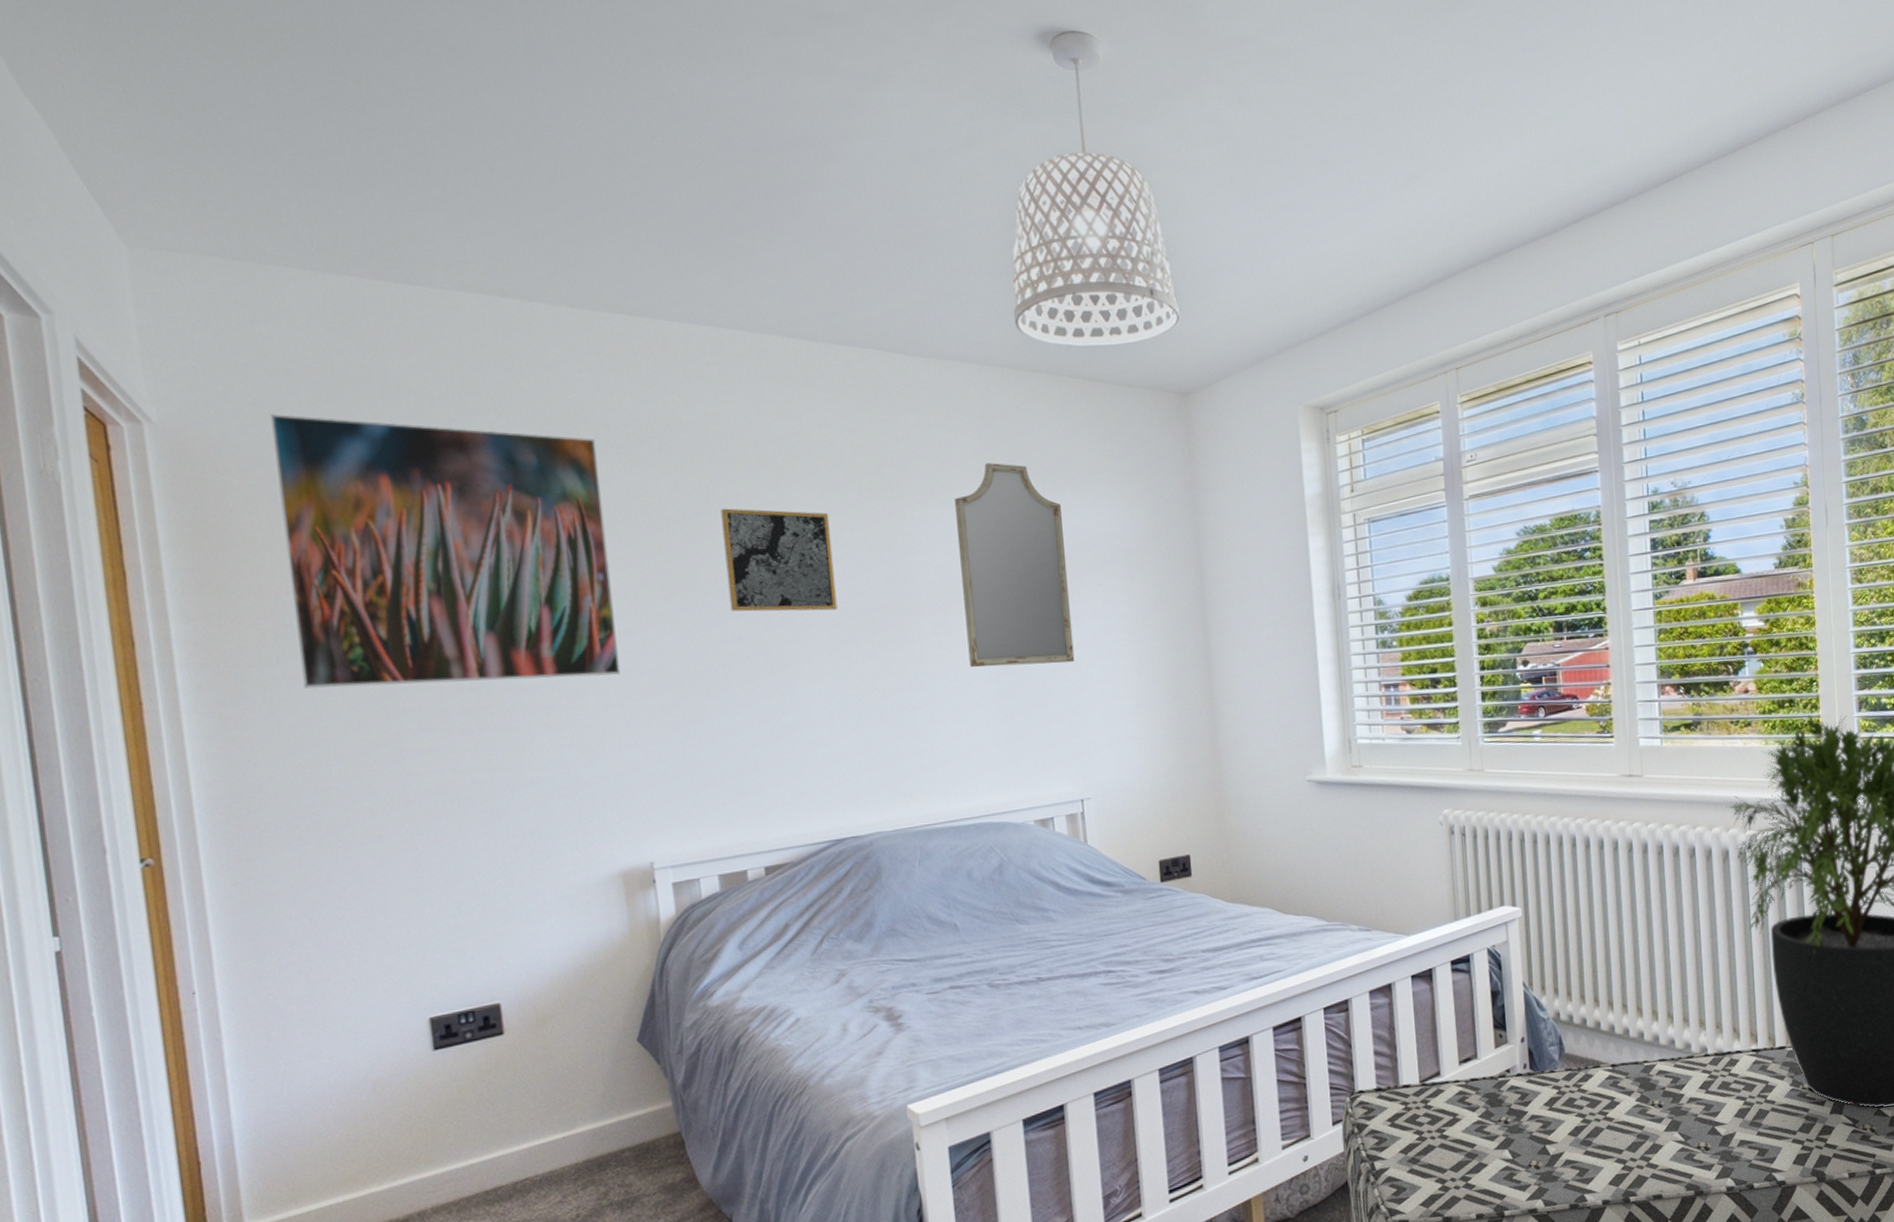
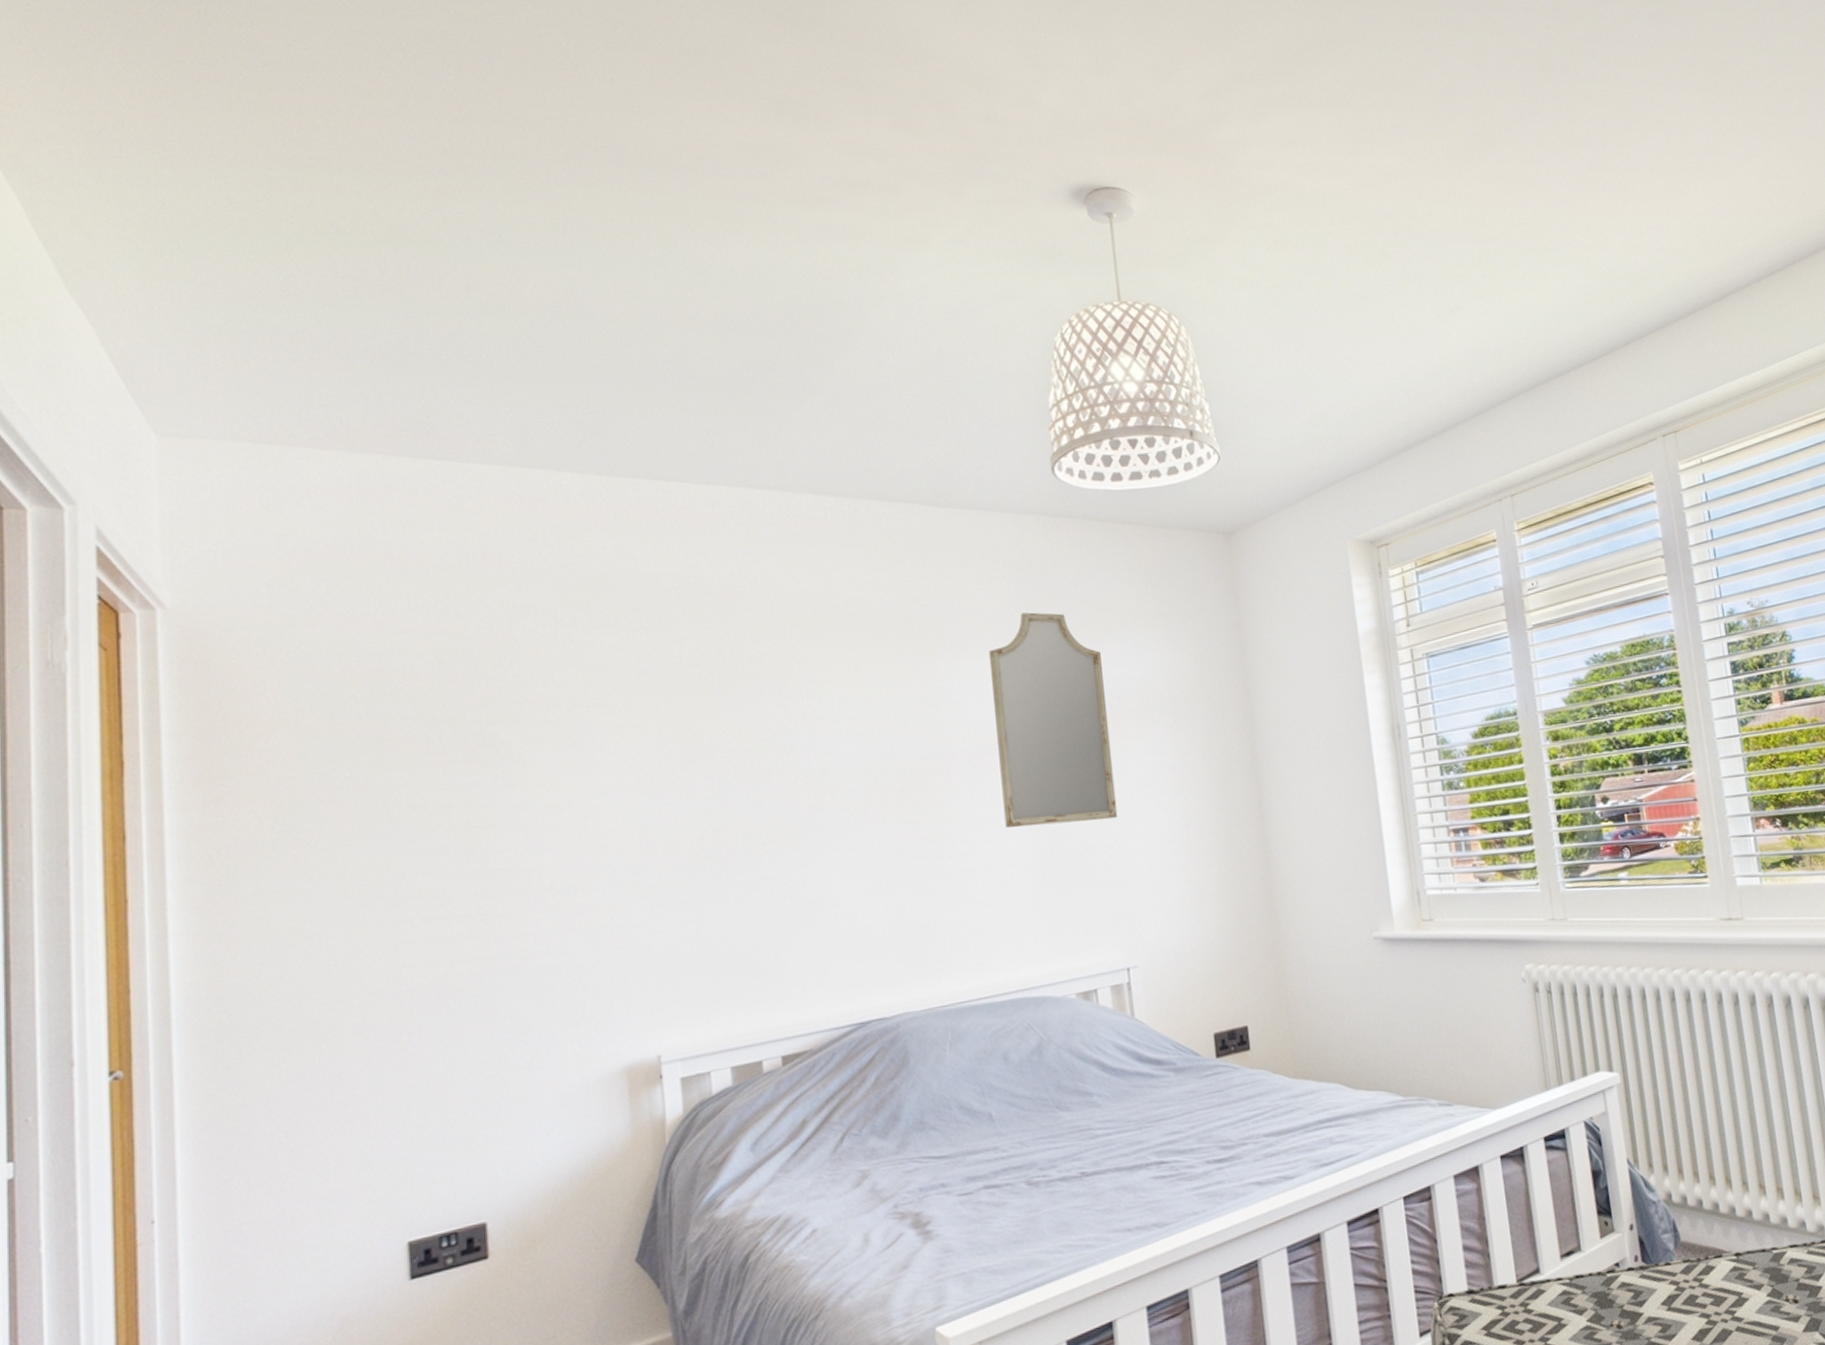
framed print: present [270,414,621,688] -> none [285,594,634,878]
wall art: present [721,508,838,612] -> none [744,670,865,779]

